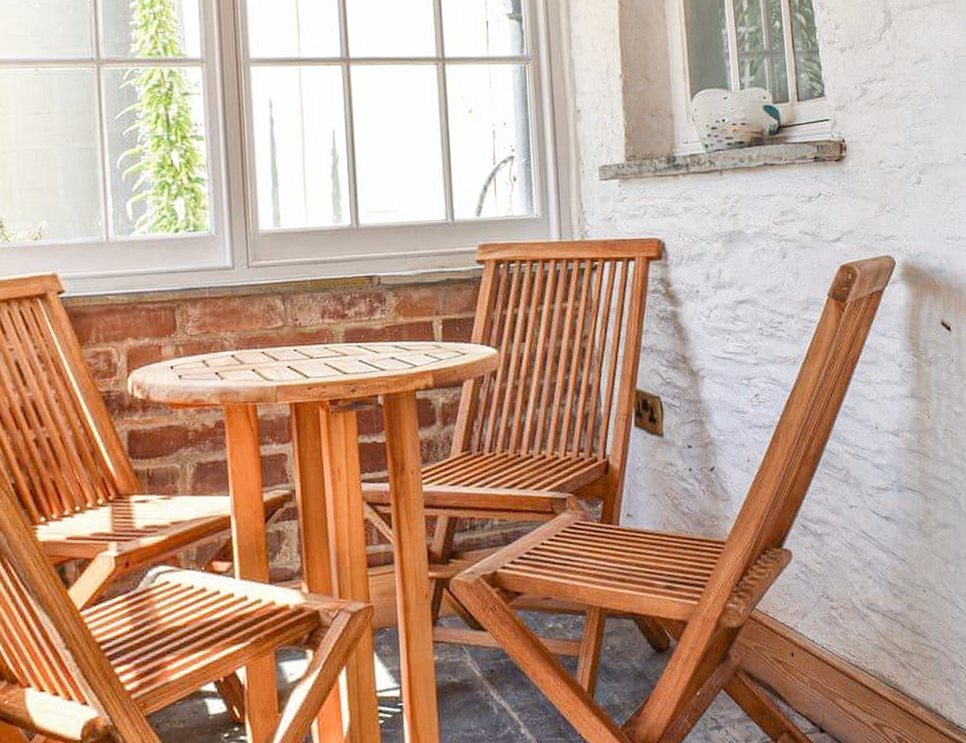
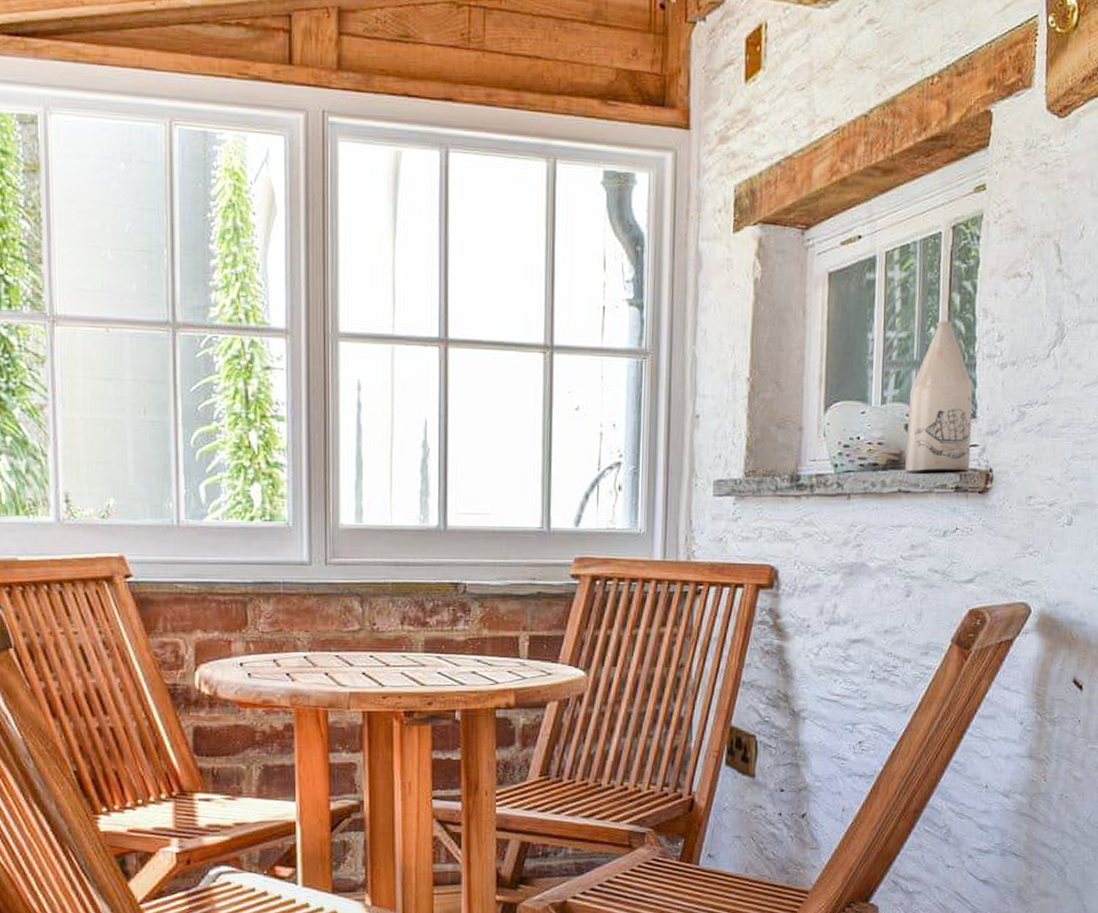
decorative bottle: none [764,15,825,149] -> present [904,320,973,475]

